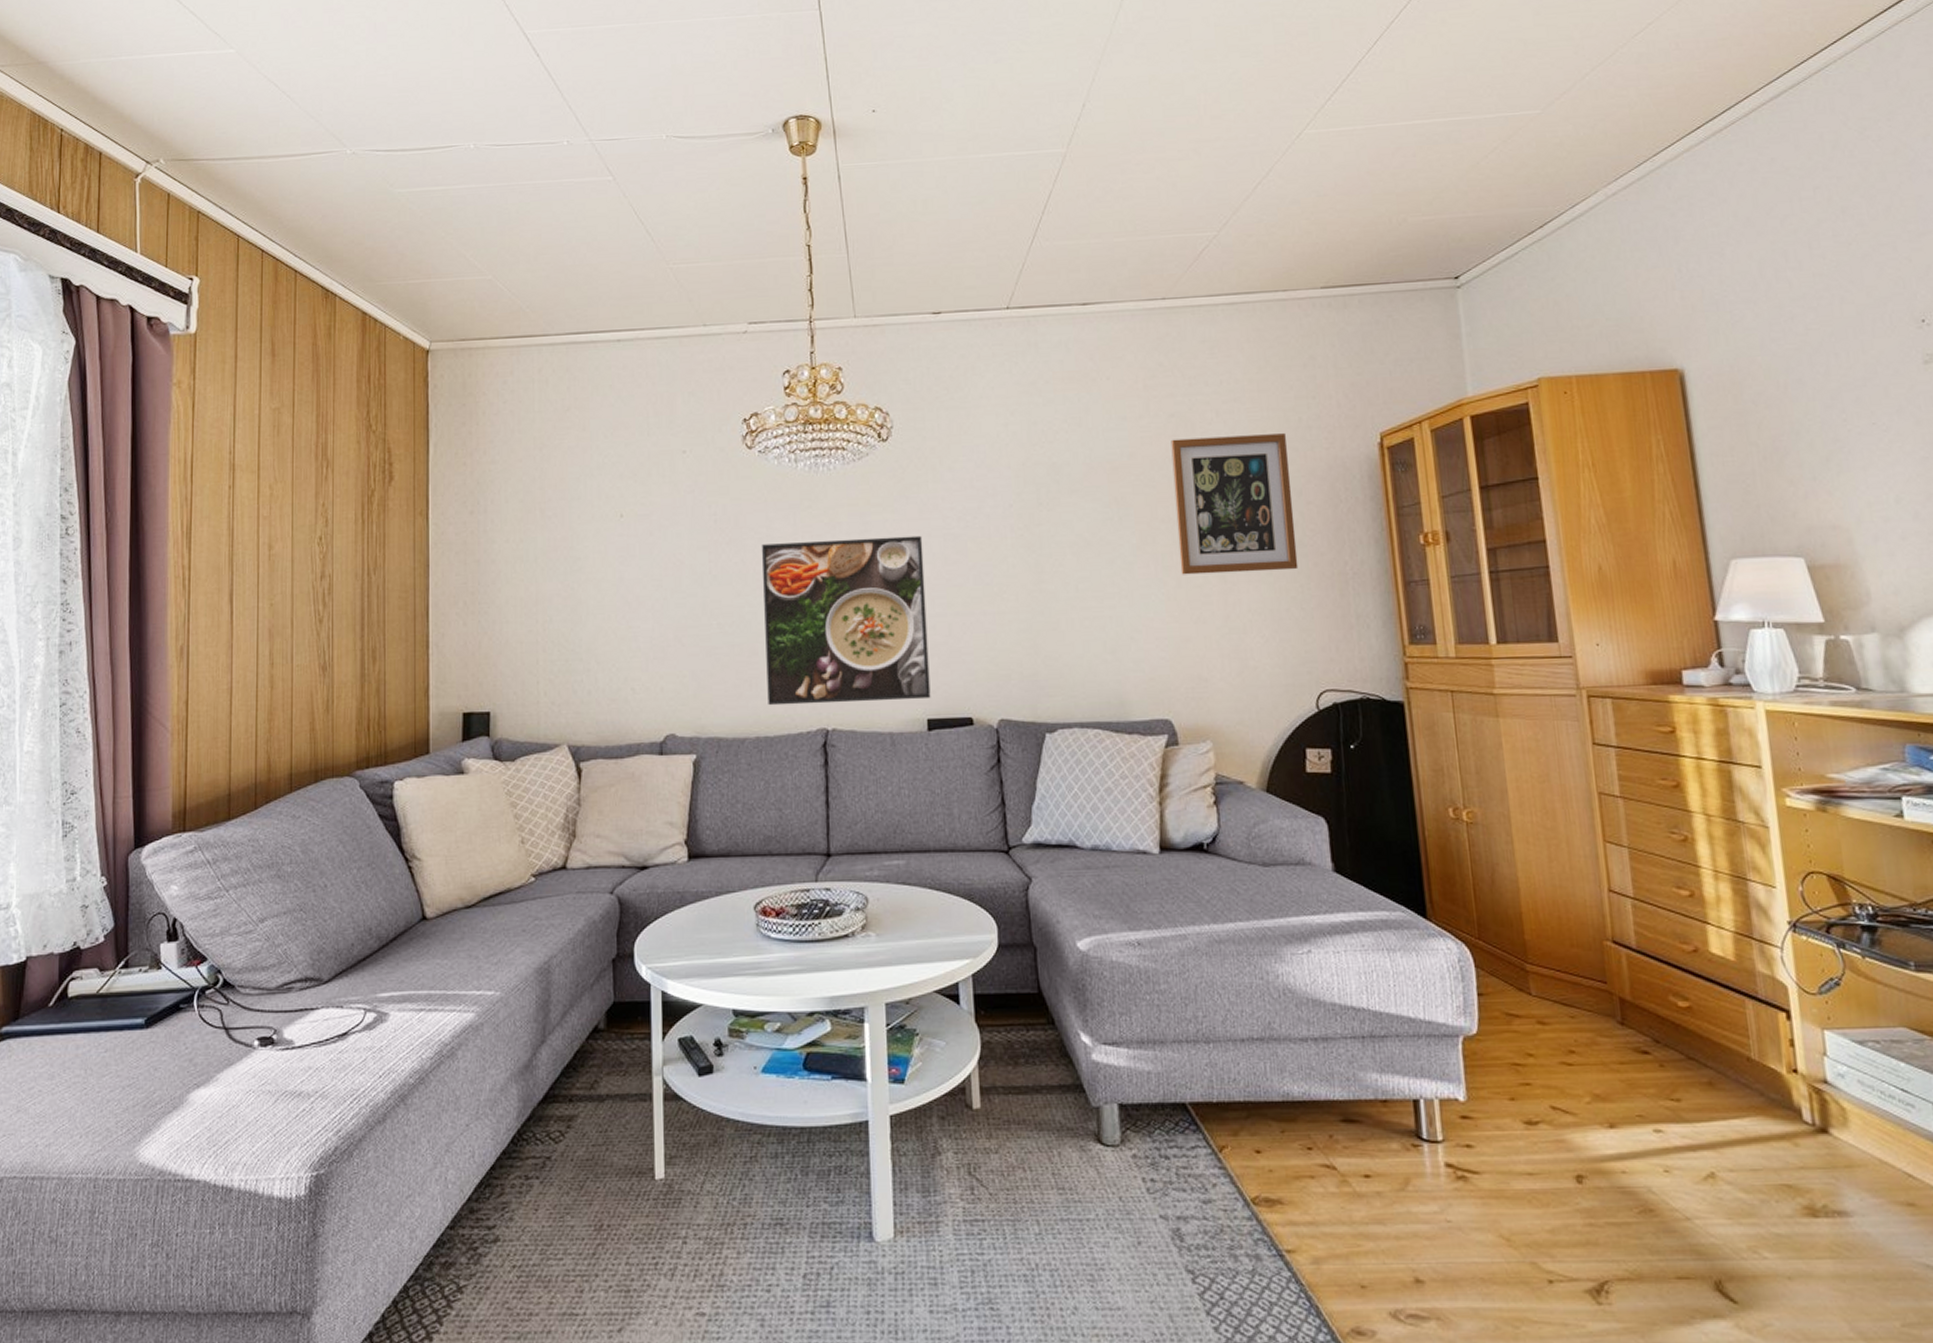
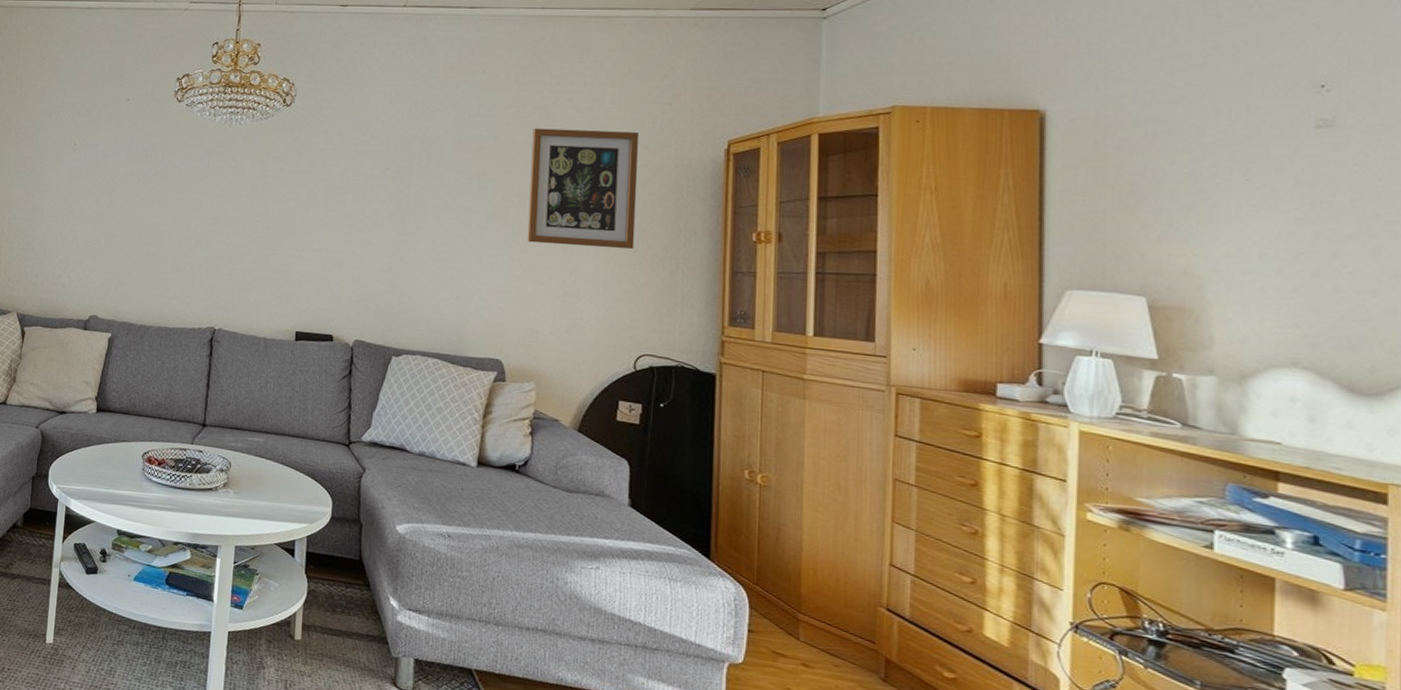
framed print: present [761,535,931,706] -> none [171,178,310,315]

